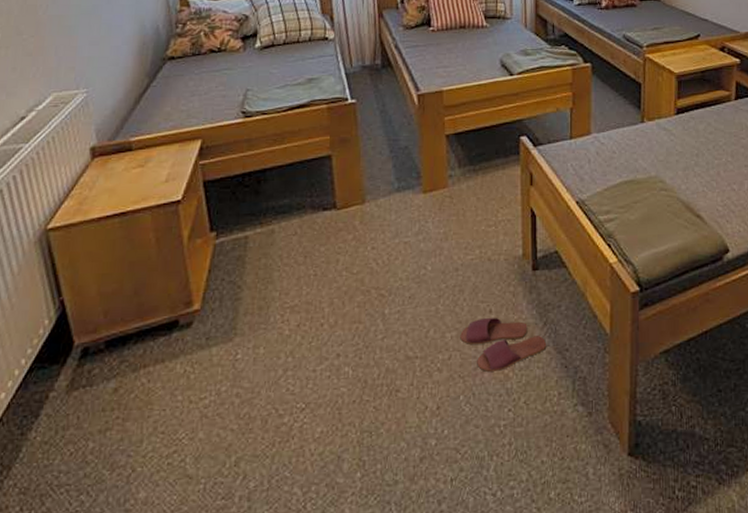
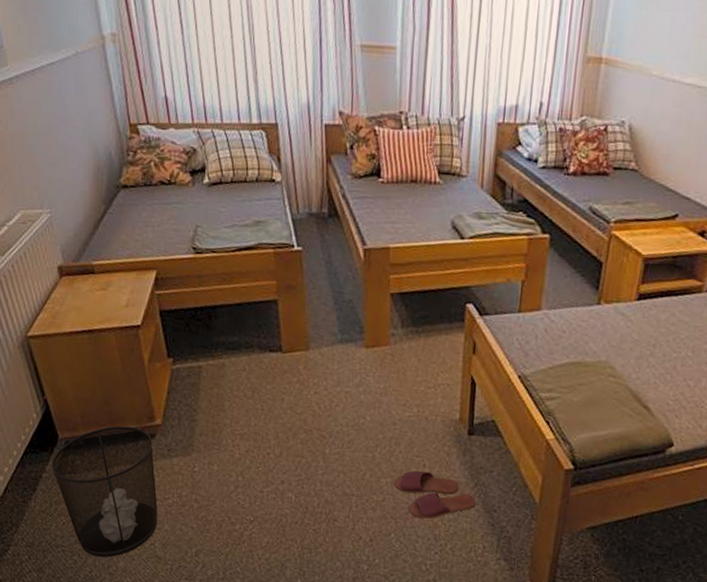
waste bin: none [61,318,191,491] -> present [51,426,158,558]

